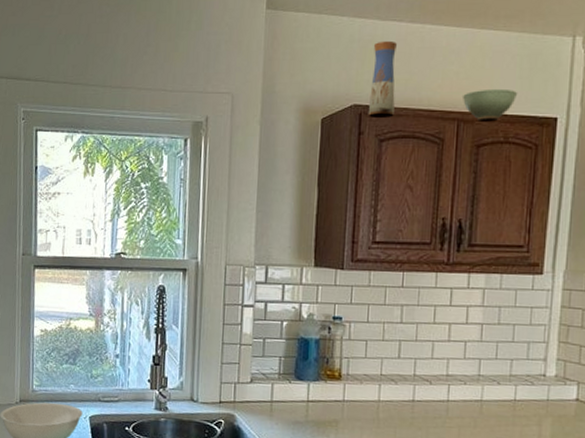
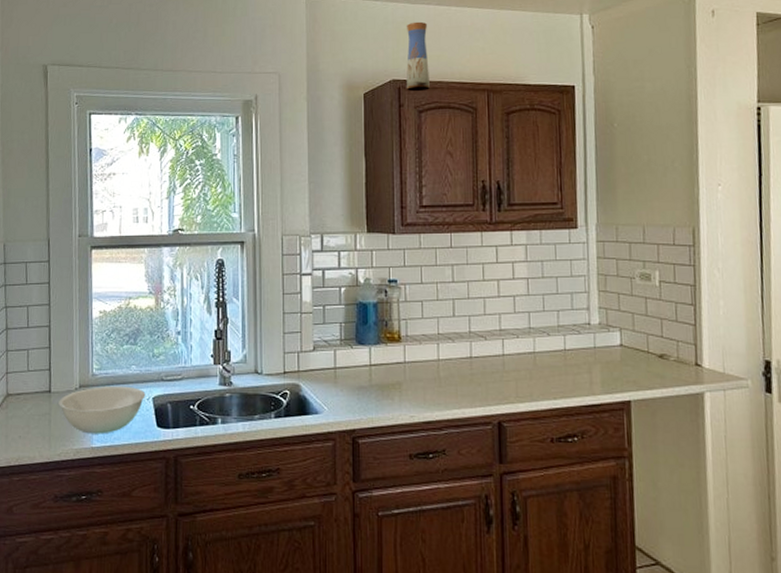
bowl: present [462,88,518,122] -> none [489,61,538,92]

